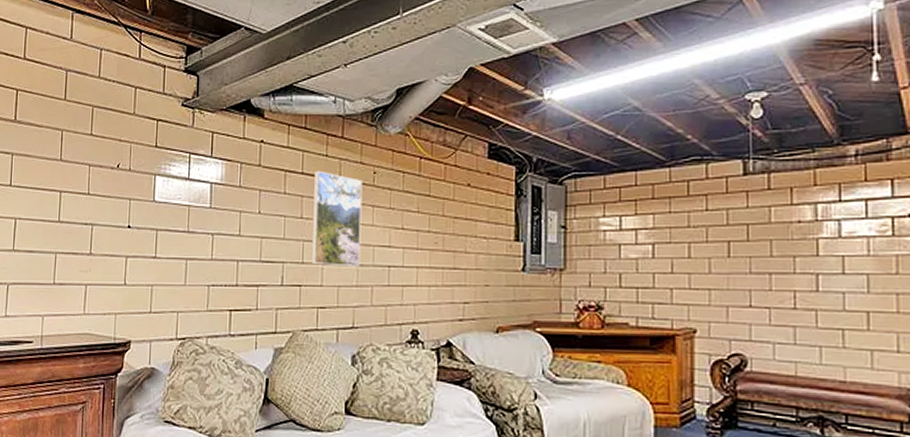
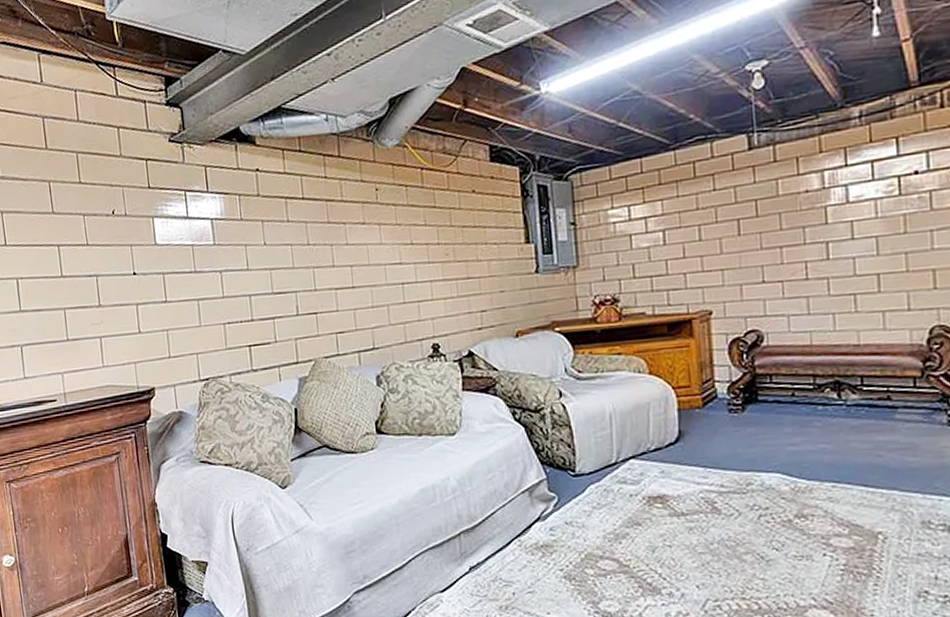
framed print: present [311,170,363,267] -> none [315,193,374,291]

